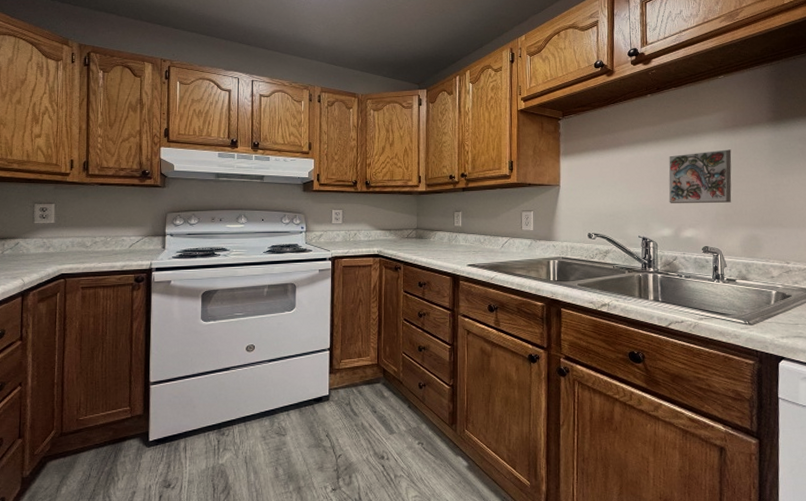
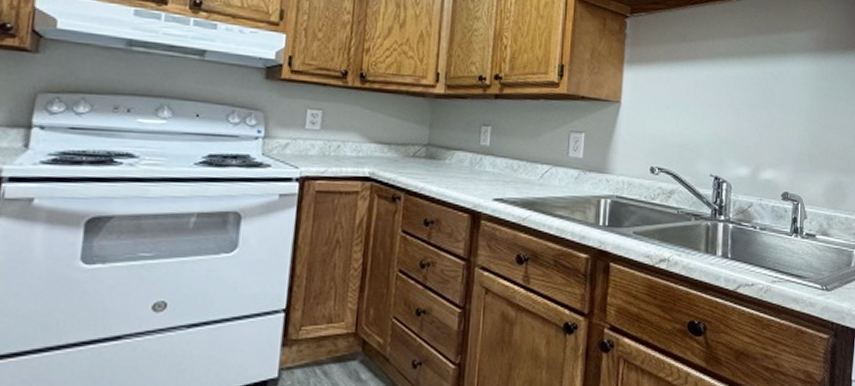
decorative tile: present [668,149,732,203] -> none [748,75,821,141]

